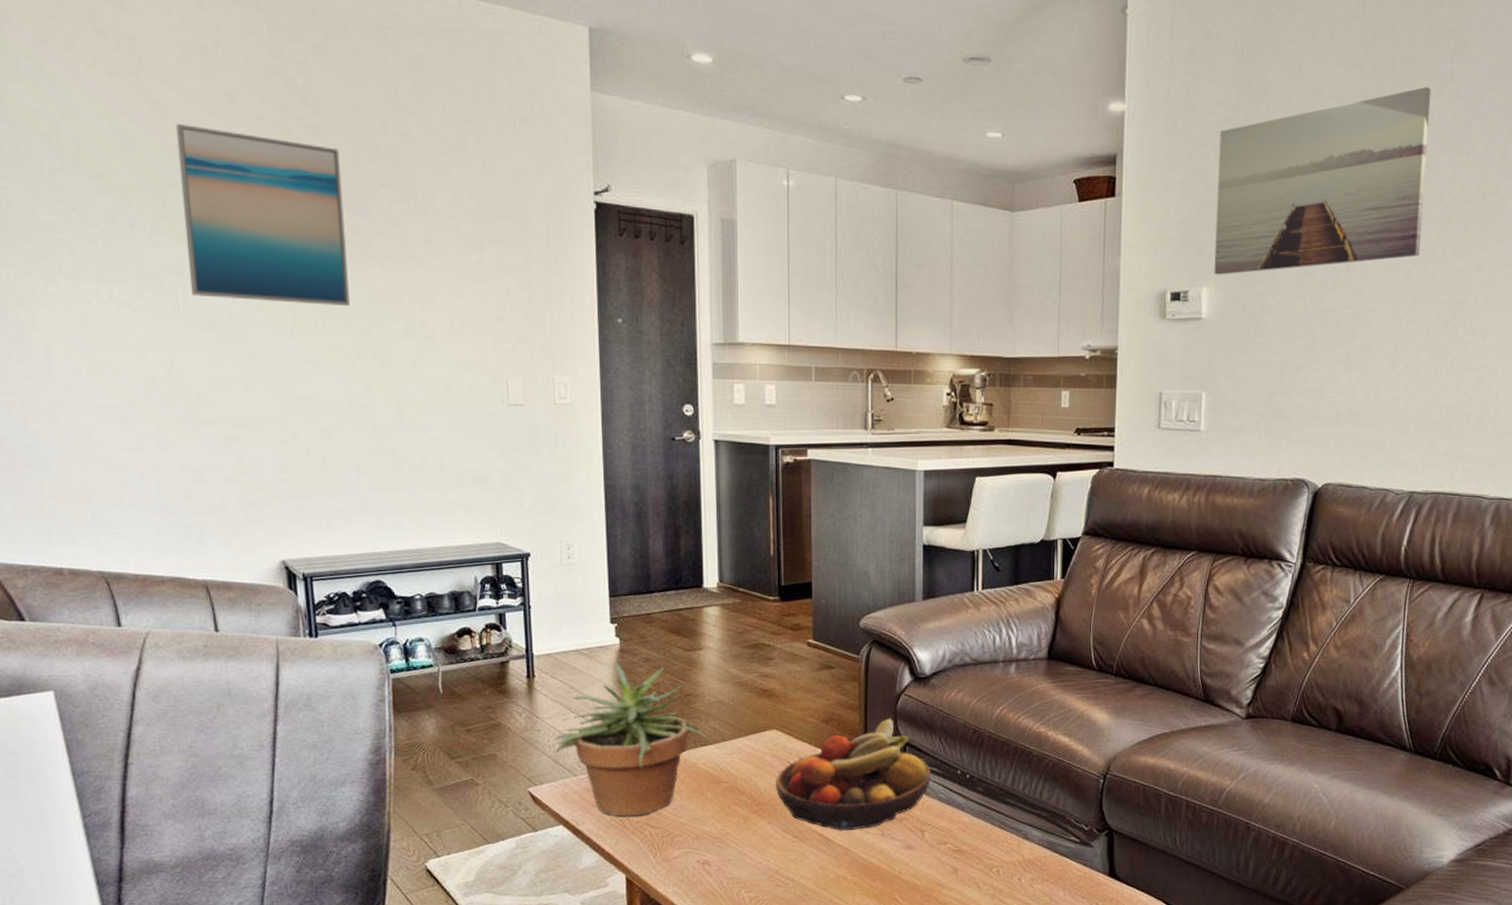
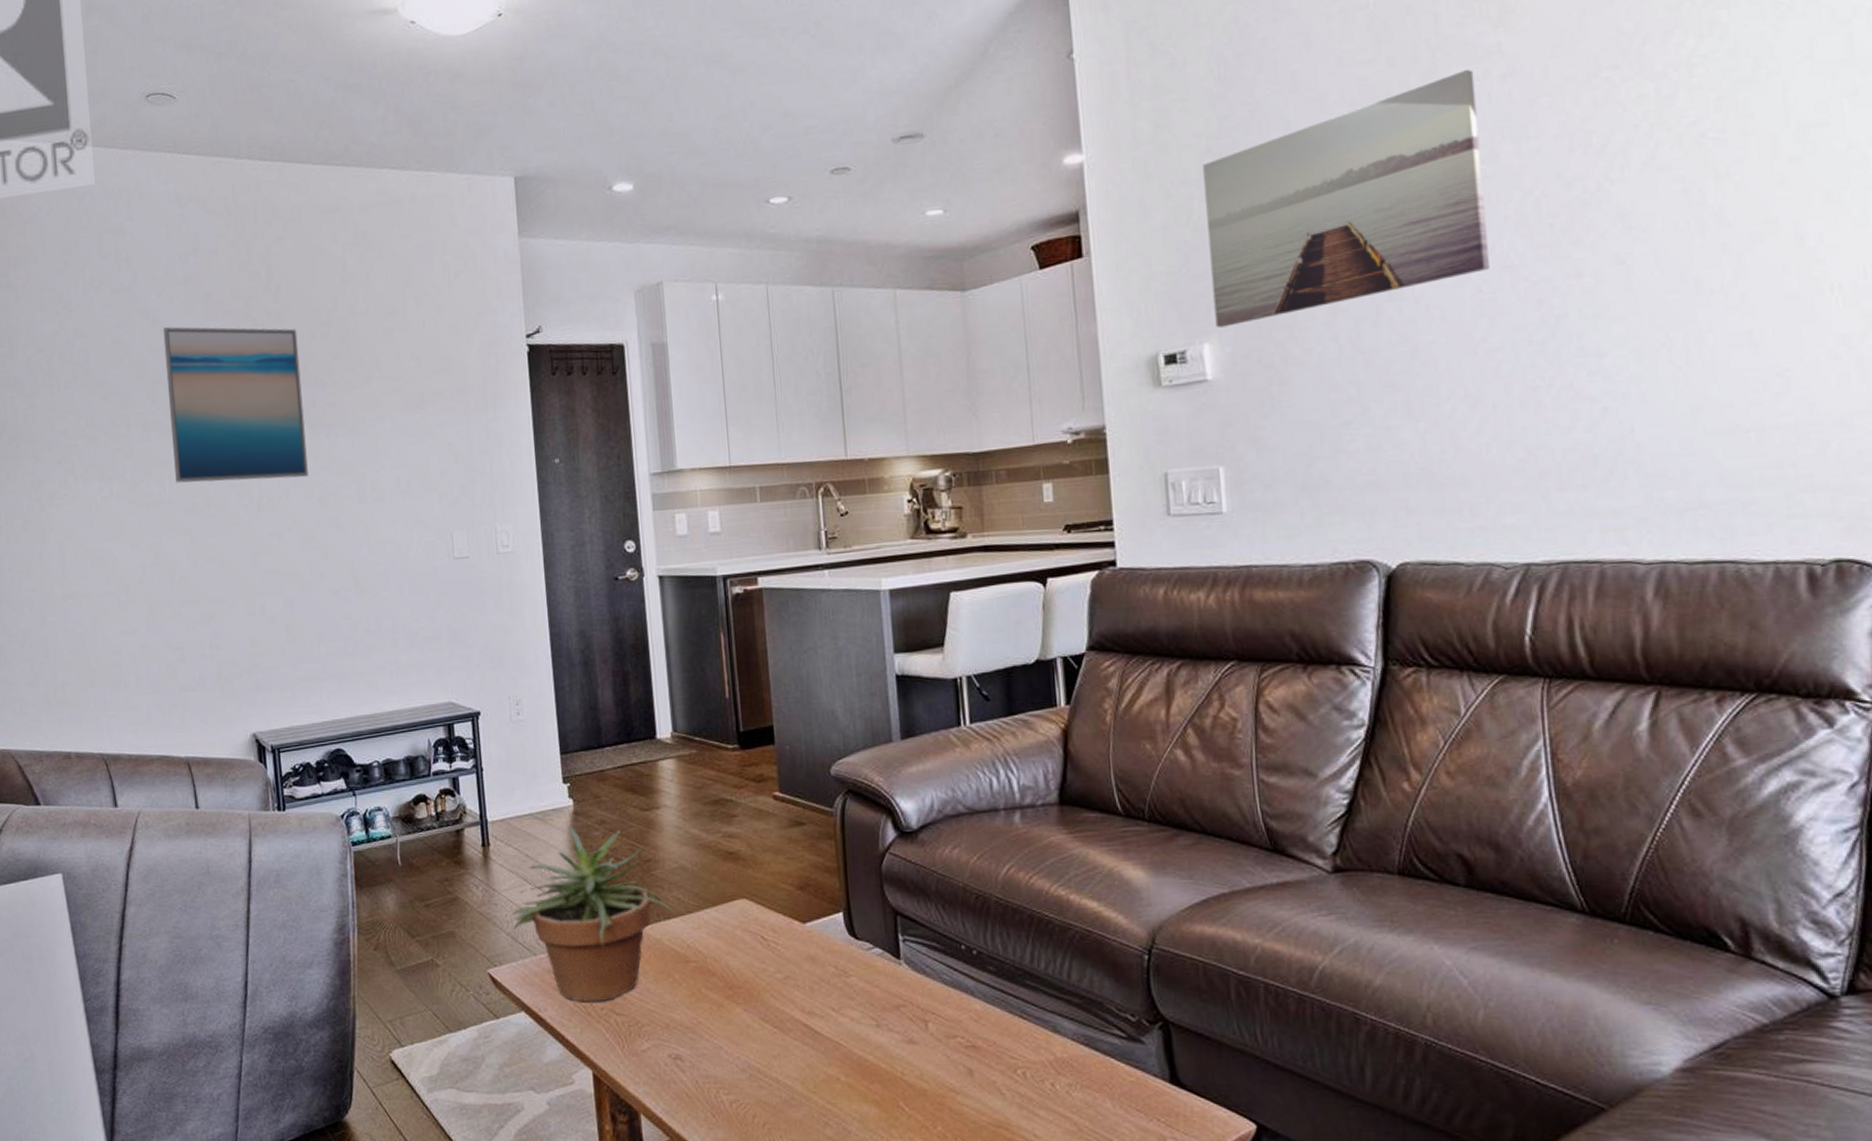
fruit bowl: present [776,718,930,831] -> none [749,882,930,1020]

